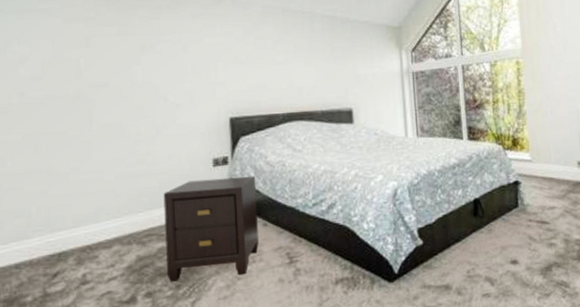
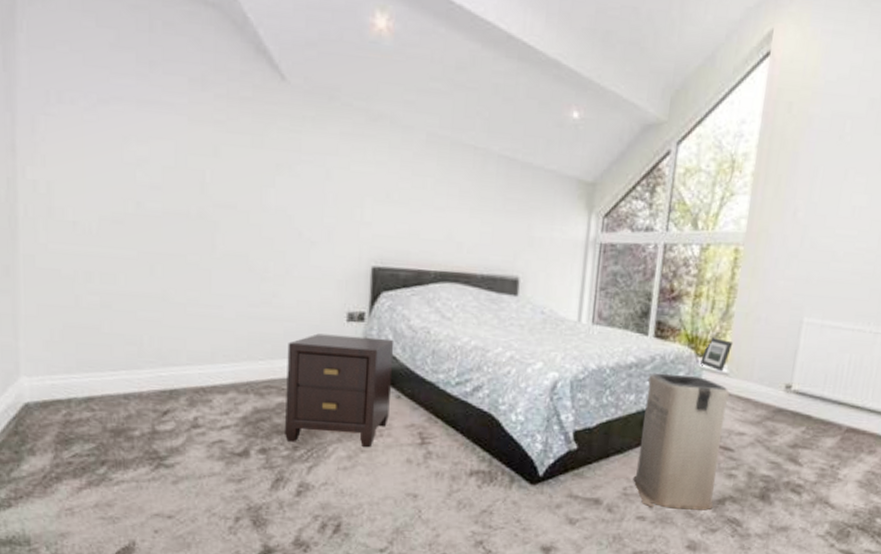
laundry basket: none [470,166,543,284] -> present [633,373,729,511]
picture frame: none [508,132,531,160] -> present [700,336,734,372]

